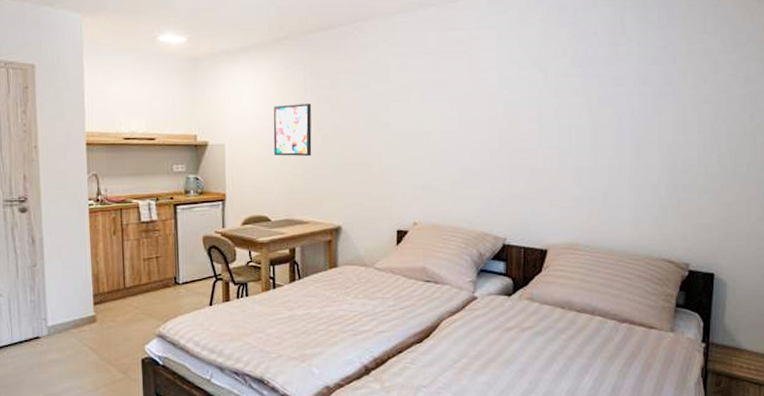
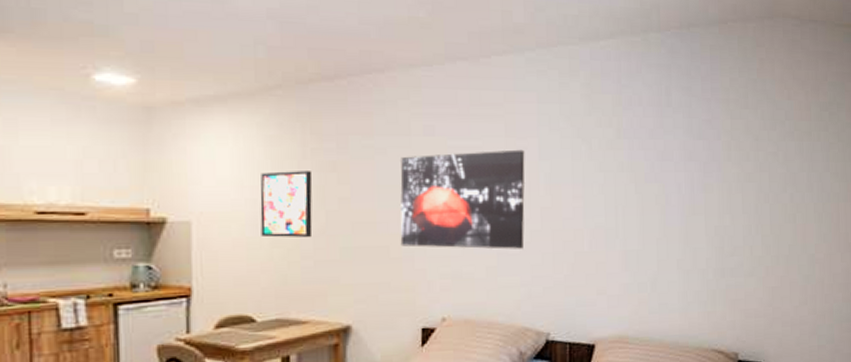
wall art: none [380,80,486,166] -> present [400,149,525,249]

